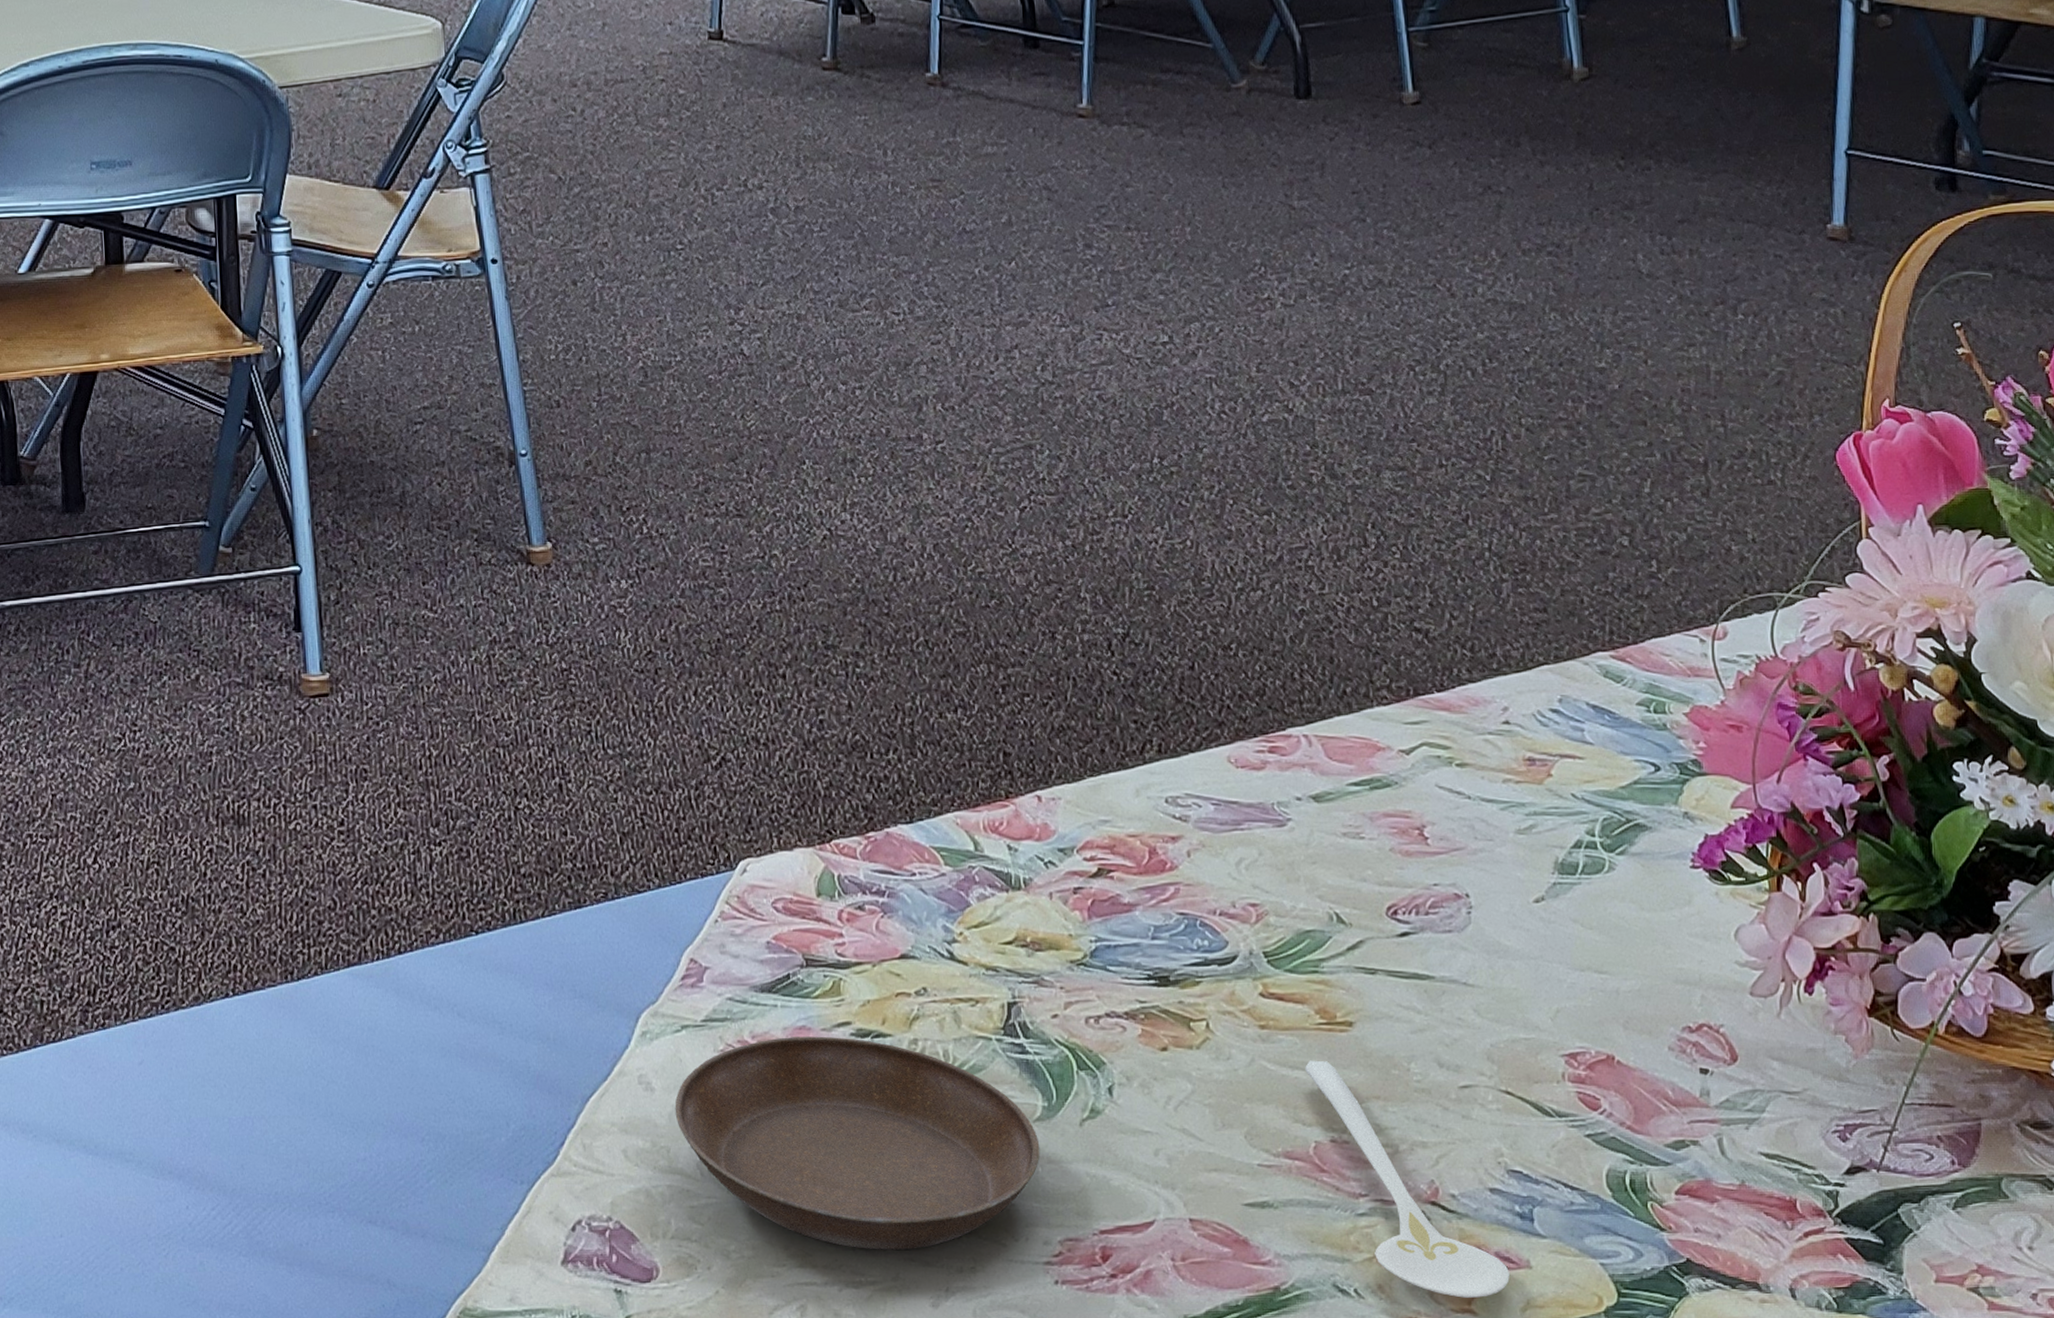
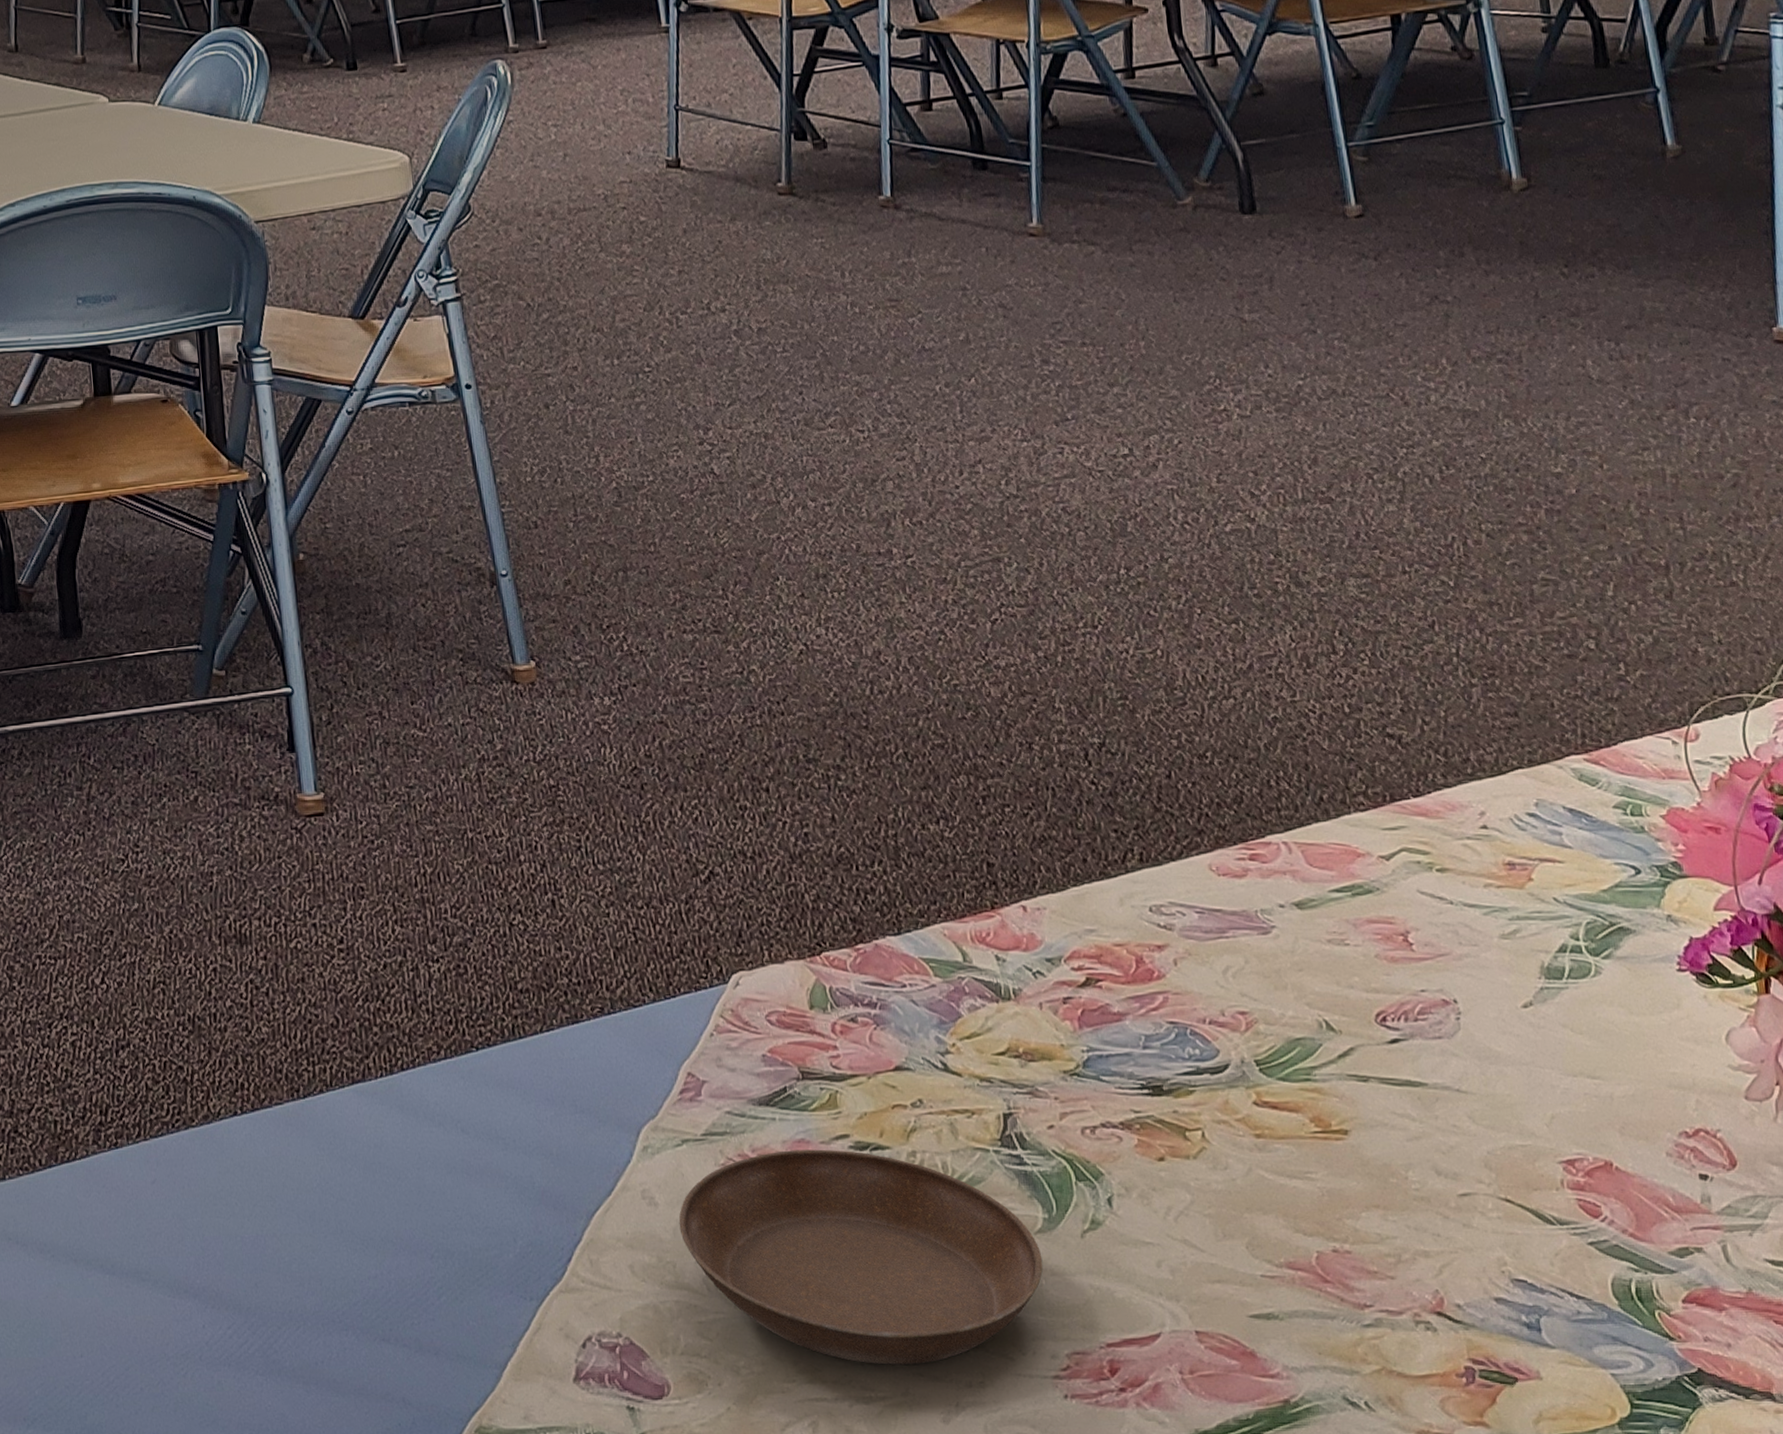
stirrer: present [1305,1060,1510,1298] -> none [1303,1169,1521,1410]

